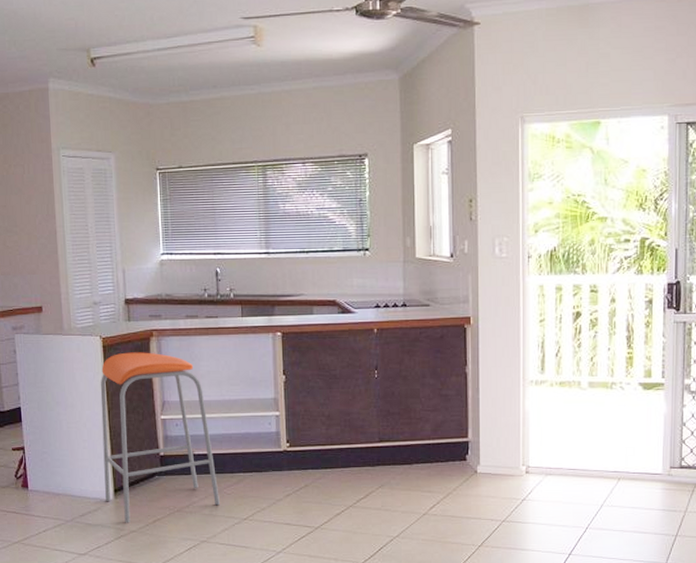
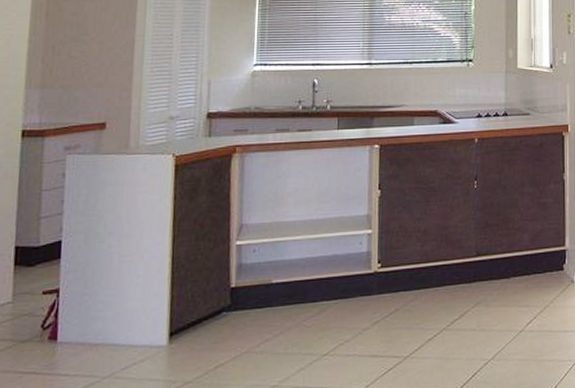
bar stool: present [100,352,220,523] -> none [157,170,297,373]

